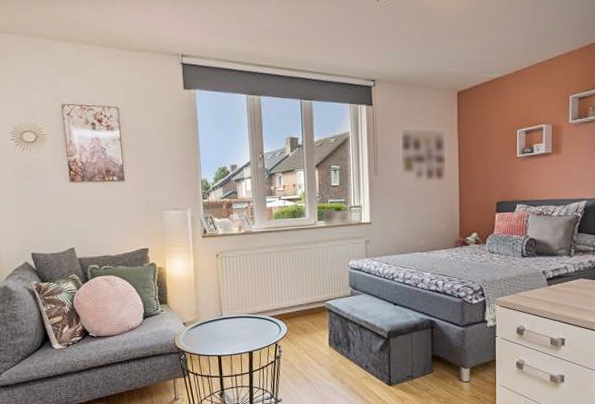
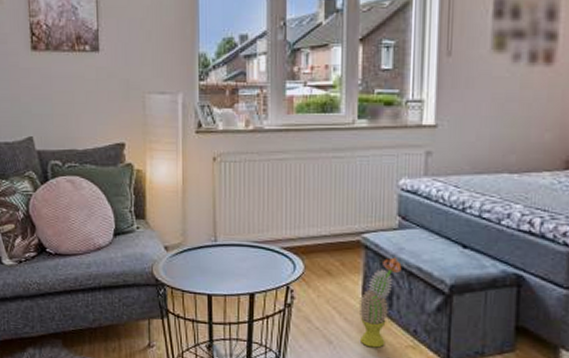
decorative plant: none [327,316,355,381] -> present [358,257,402,348]

